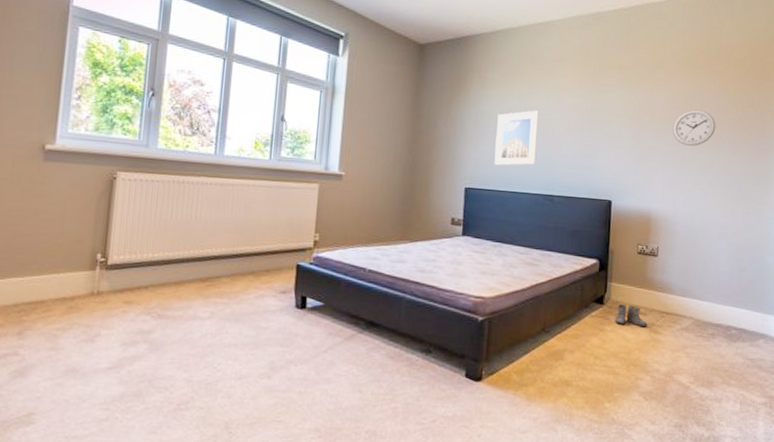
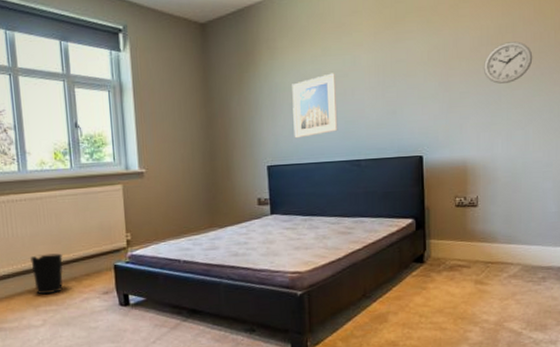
wastebasket: none [208,242,244,285] -> present [30,253,63,294]
boots: present [614,304,647,327] -> none [437,260,472,281]

